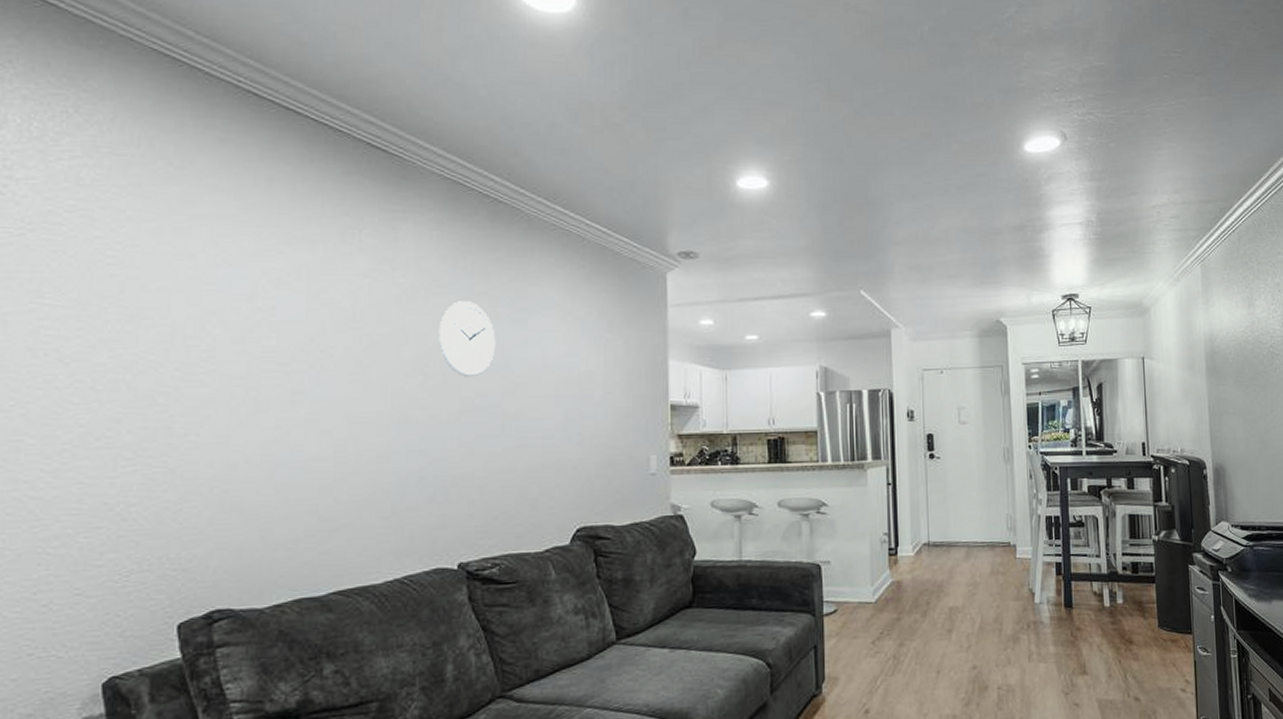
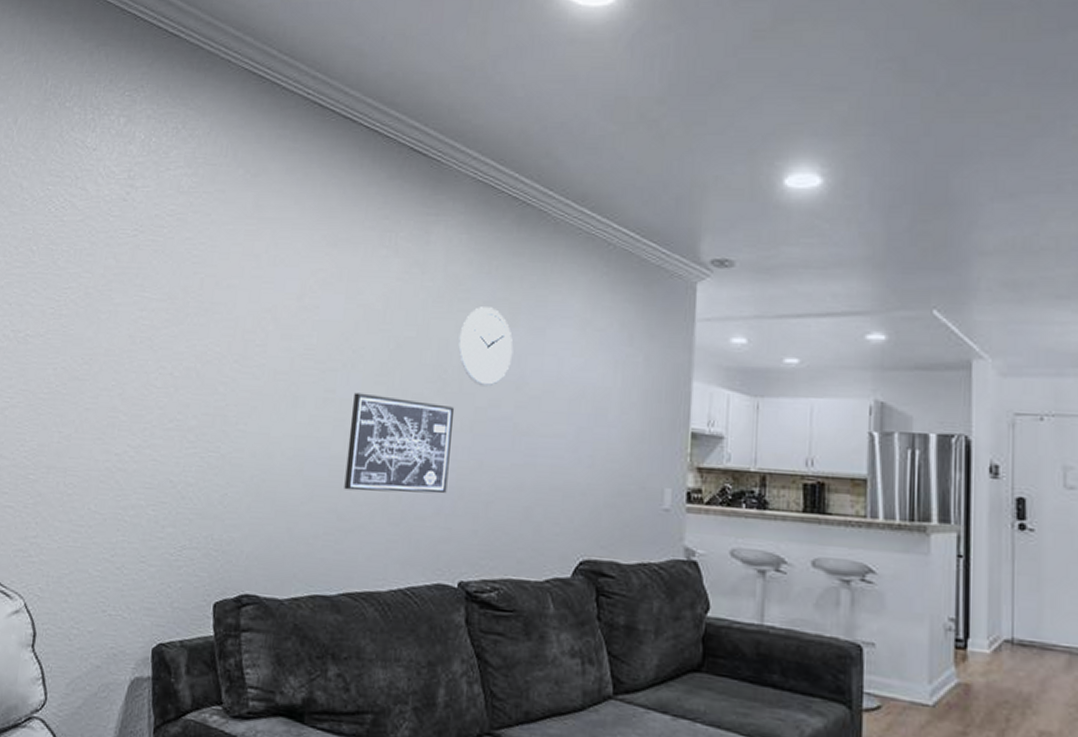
wall art: none [324,392,440,491] -> present [344,392,455,494]

